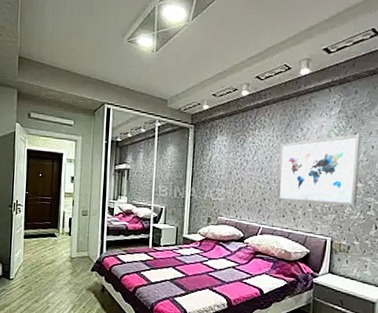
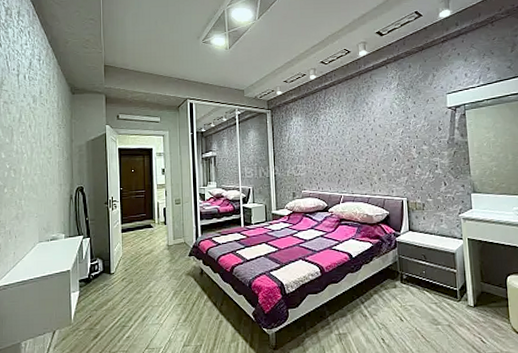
wall art: present [277,133,362,207] -> none [349,102,424,170]

